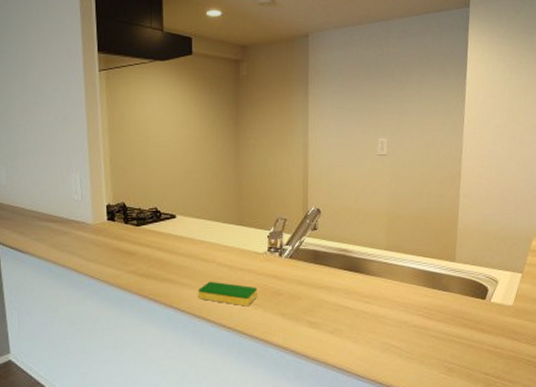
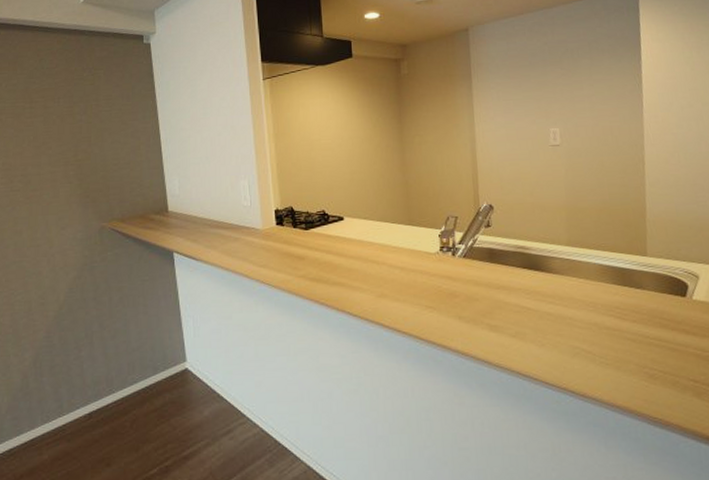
dish sponge: present [198,281,257,307] -> none [370,283,431,310]

